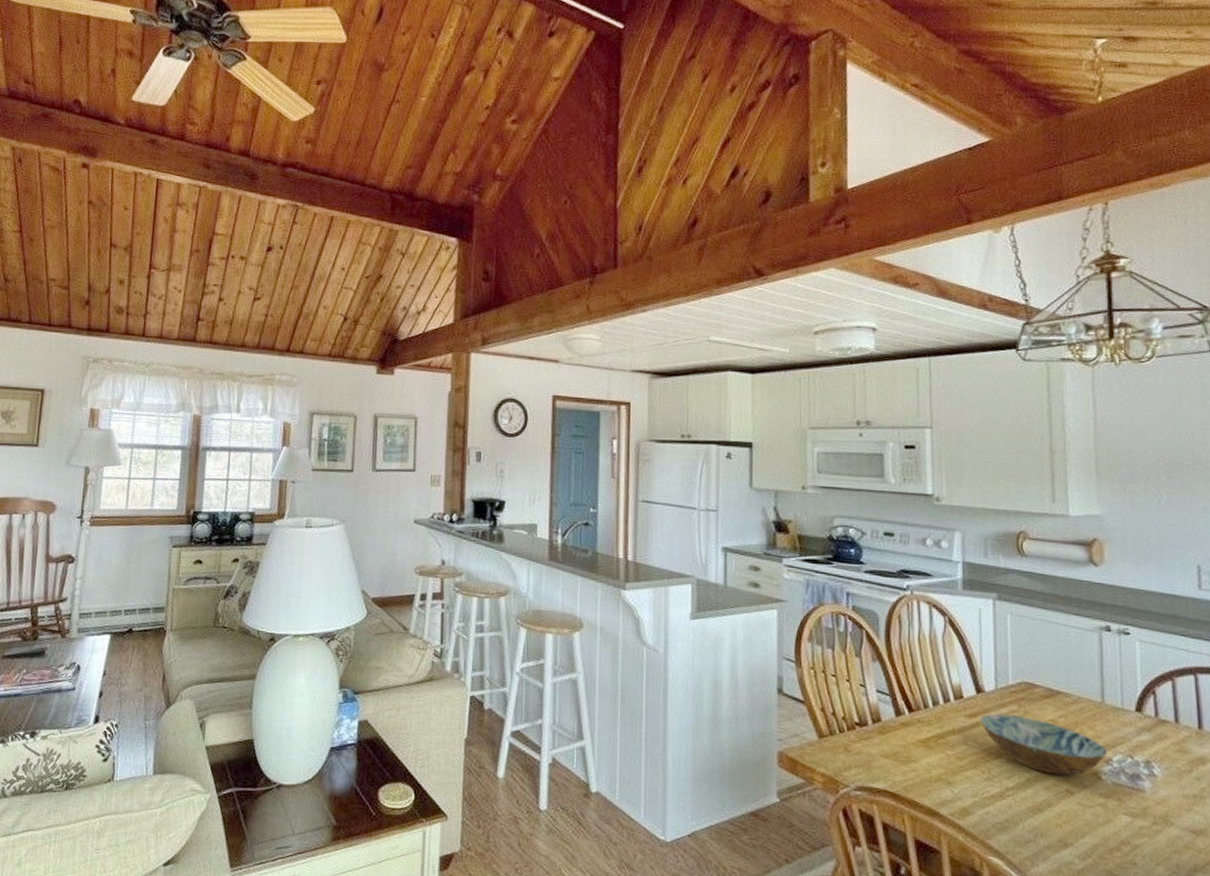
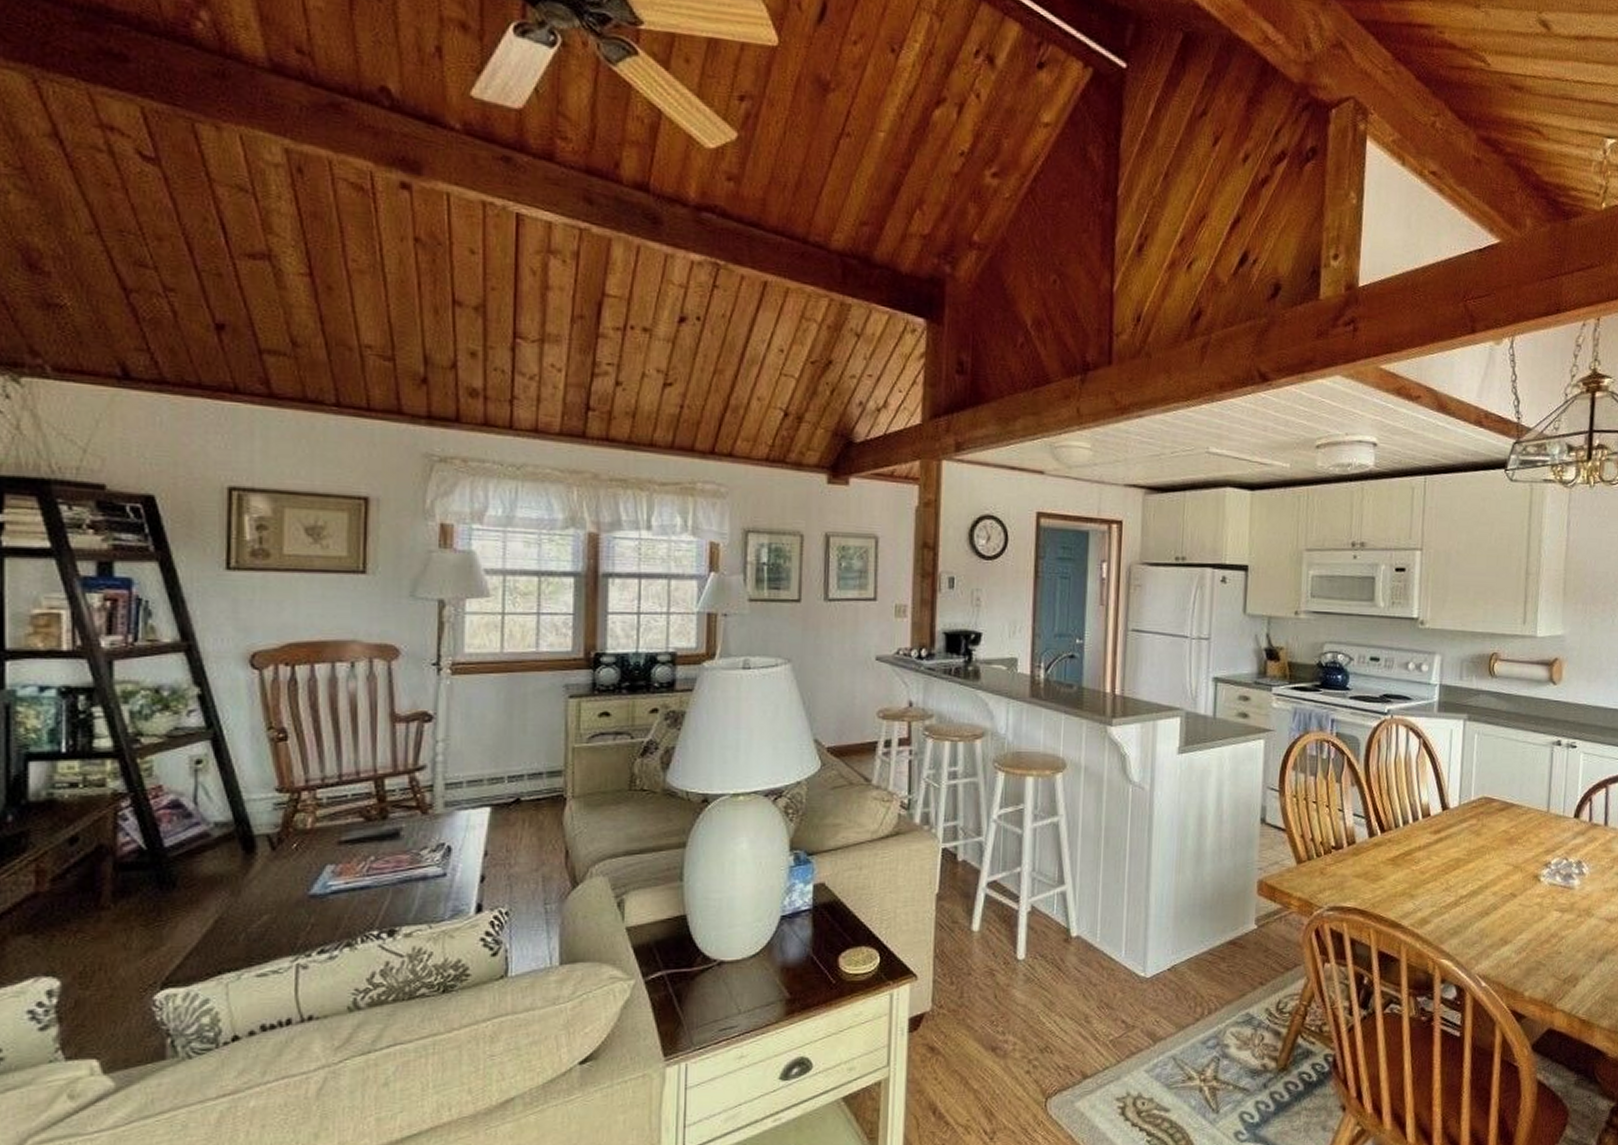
bowl: present [980,713,1107,776] -> none [1443,828,1548,881]

